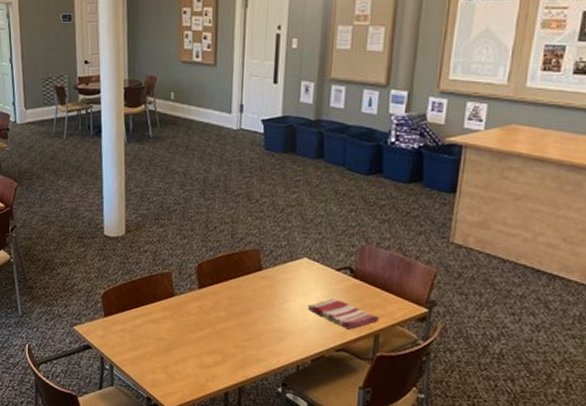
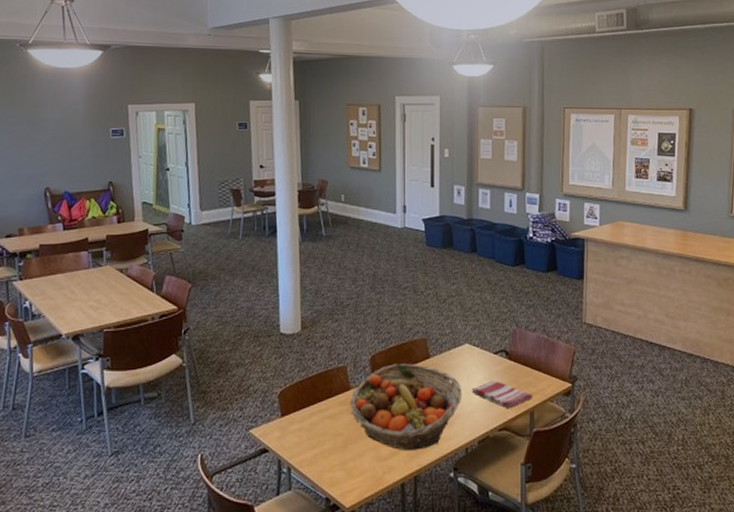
fruit basket: none [174,274,297,362] -> present [350,364,462,450]

